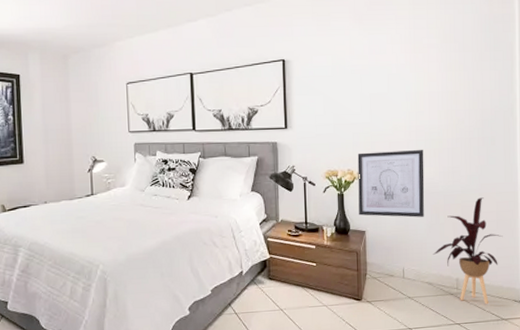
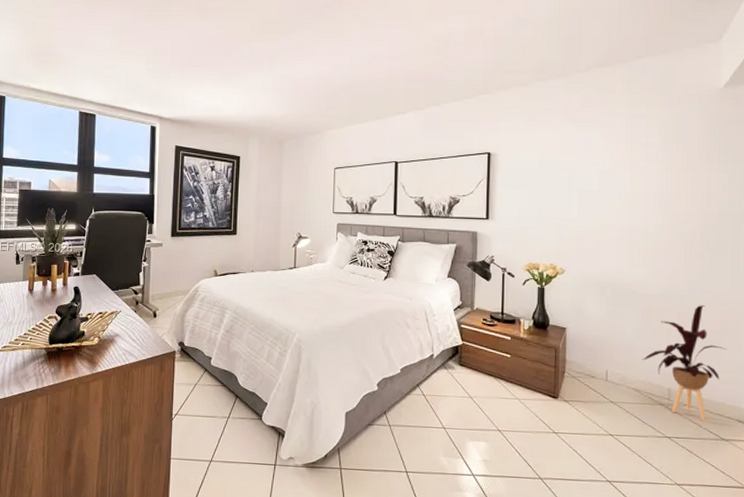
wall art: present [357,149,425,218] -> none [560,248,637,319]

